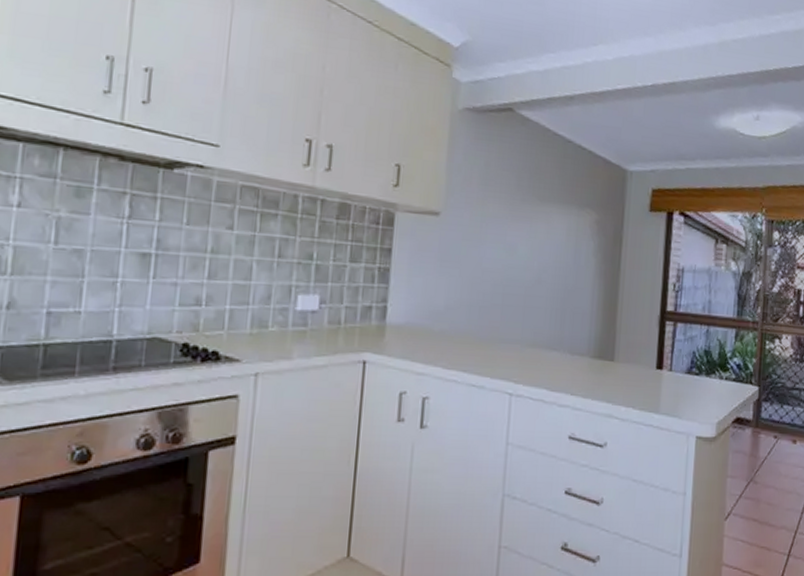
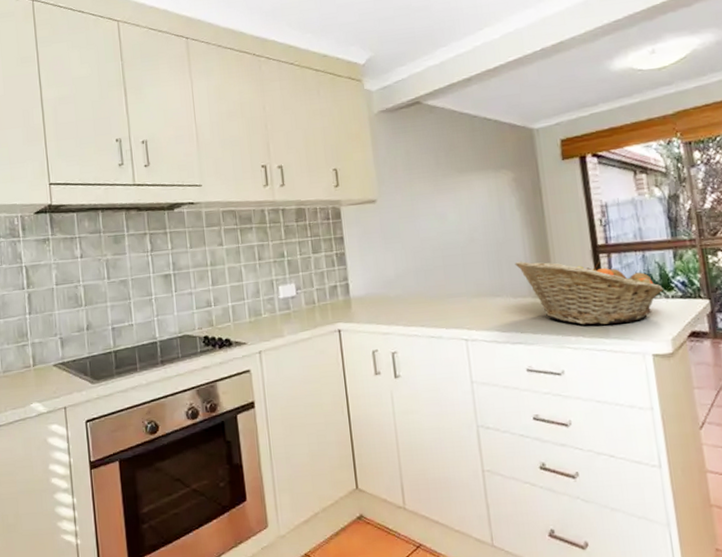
fruit basket: none [579,314,720,399] -> present [514,261,664,325]

